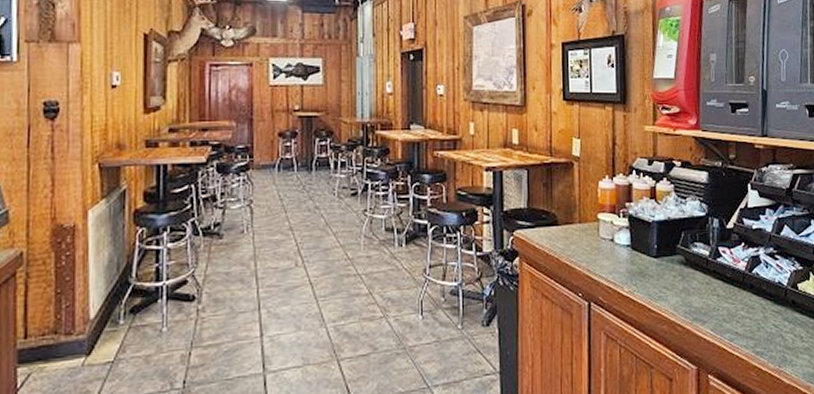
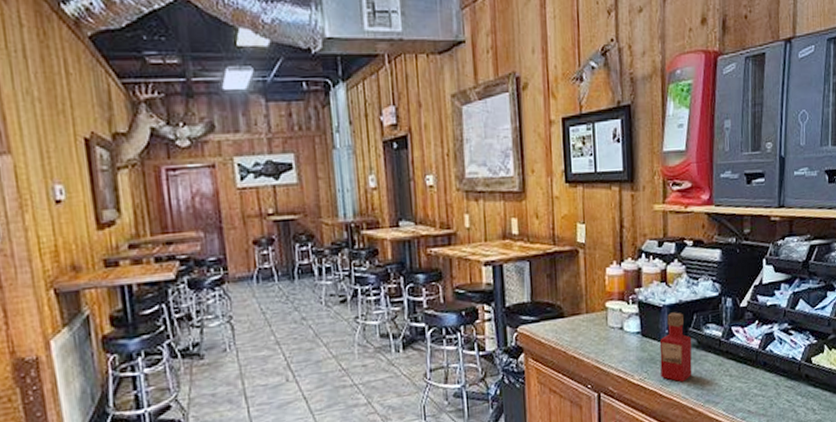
tabasco sauce: none [648,228,680,298] -> present [659,312,692,382]

